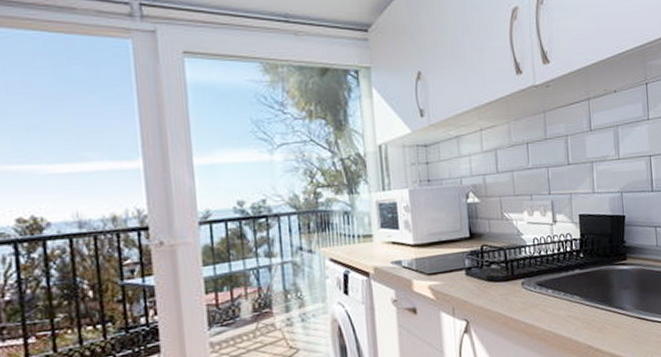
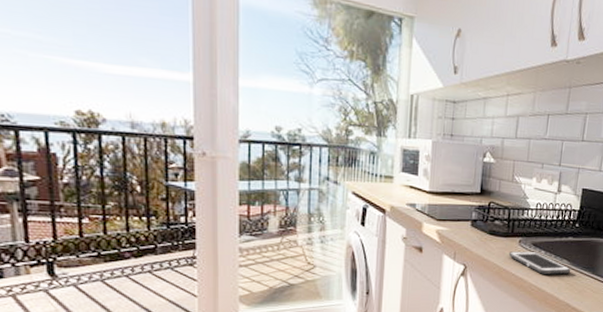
cell phone: none [512,291,585,317] -> present [508,251,571,275]

